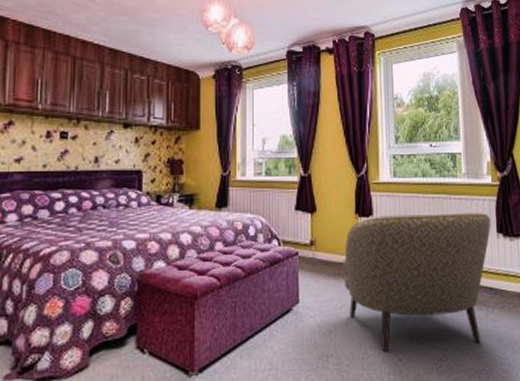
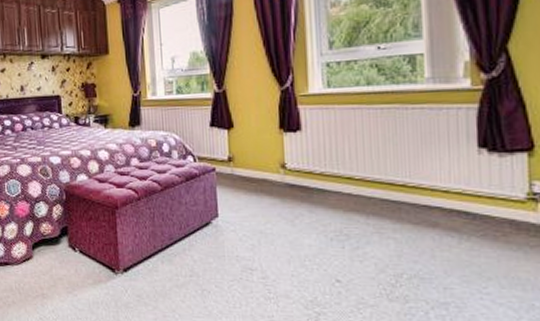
armchair: present [343,212,491,352] -> none [266,123,469,271]

